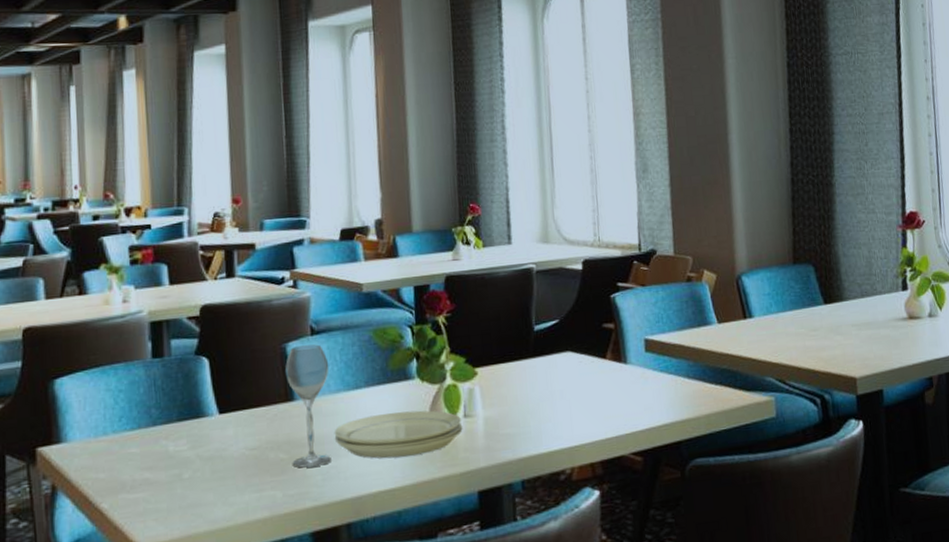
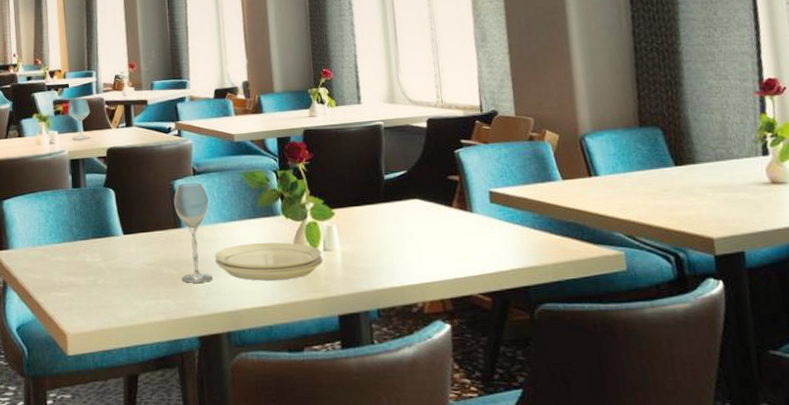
wine glass: none [148,242,179,297] -> present [67,98,90,140]

